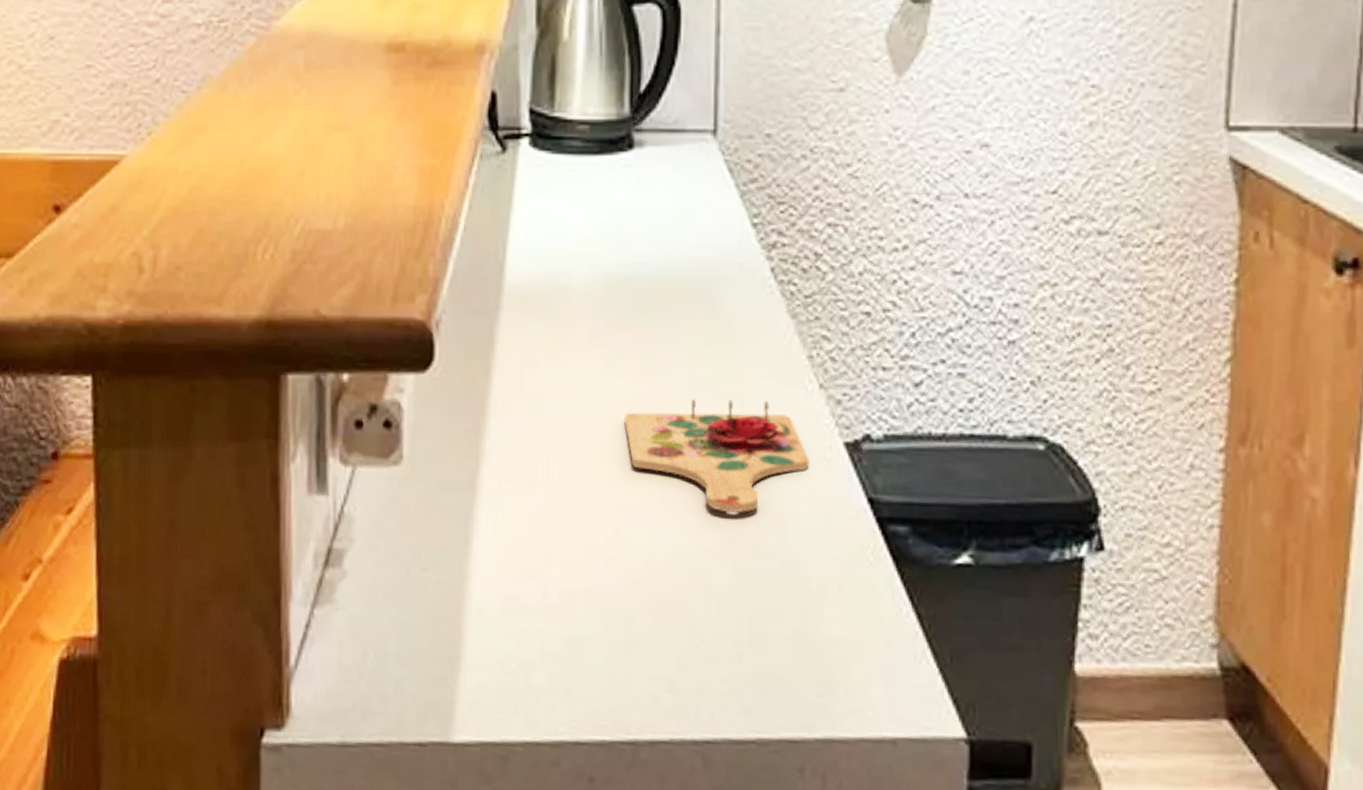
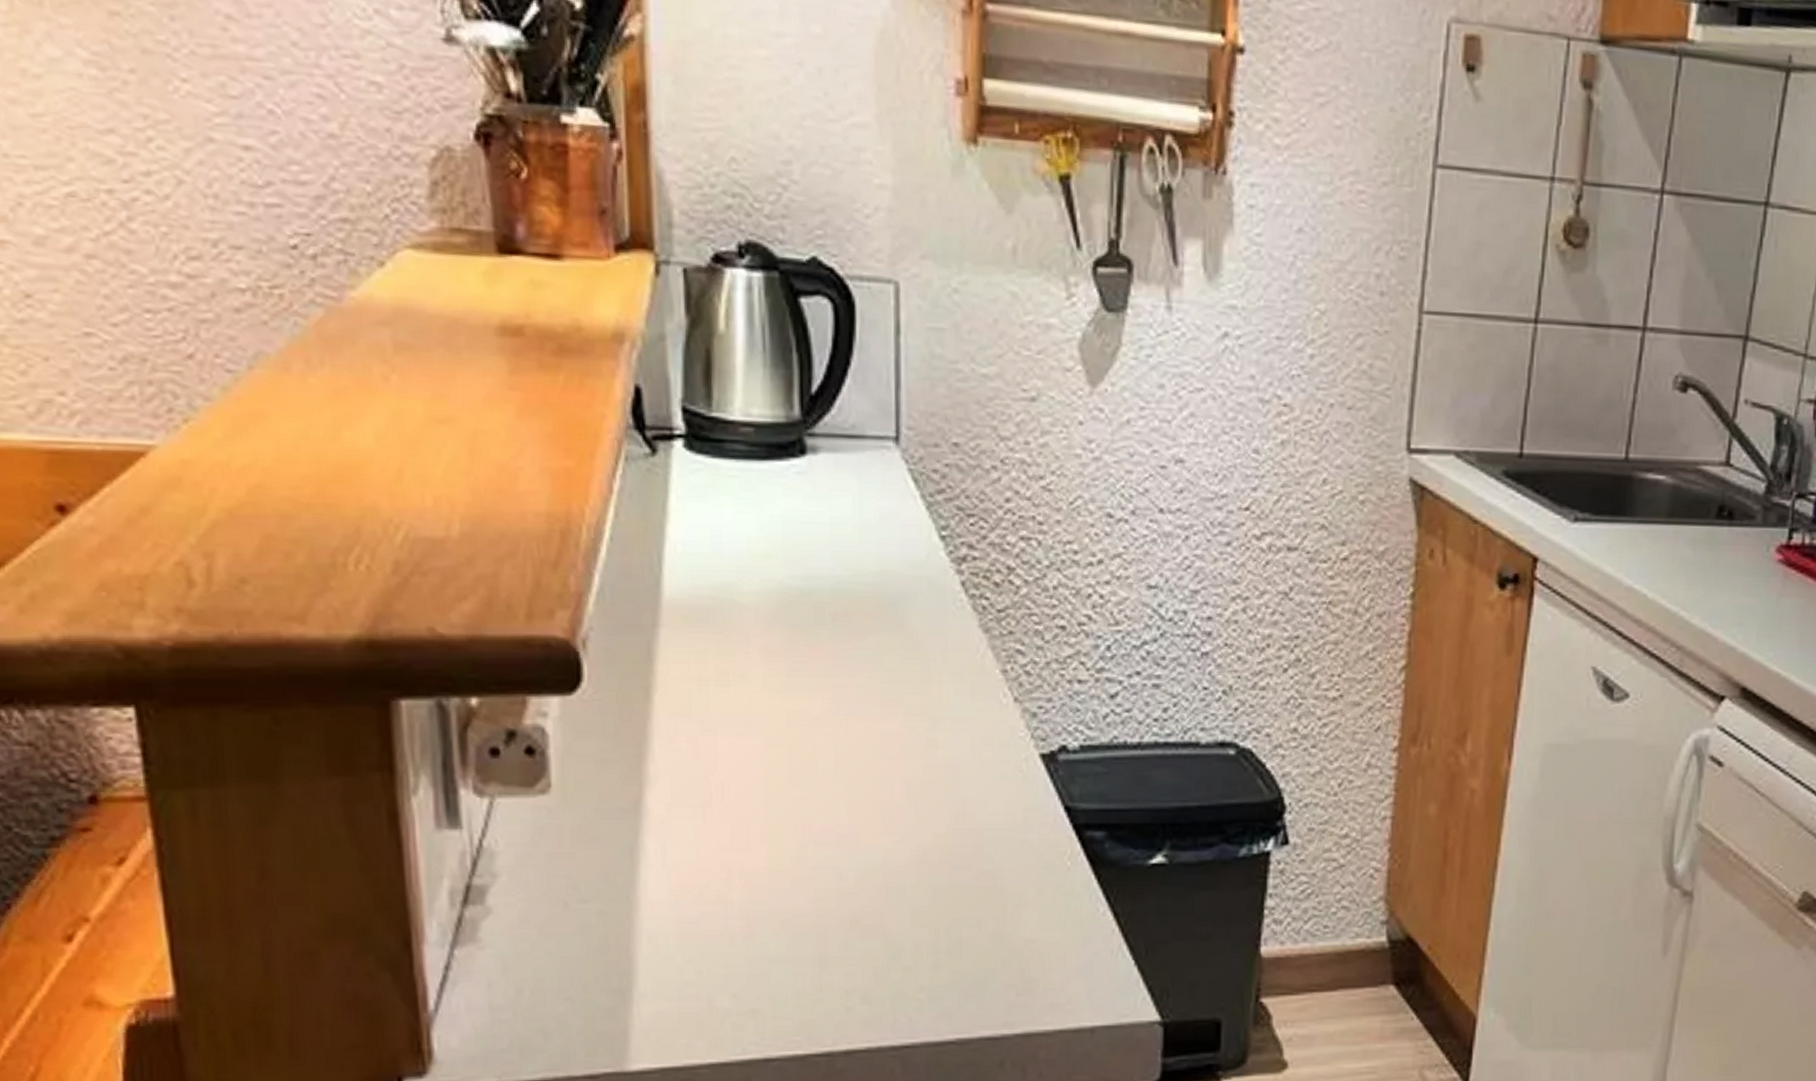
cutting board: present [624,398,809,514] -> none [806,715,1005,827]

